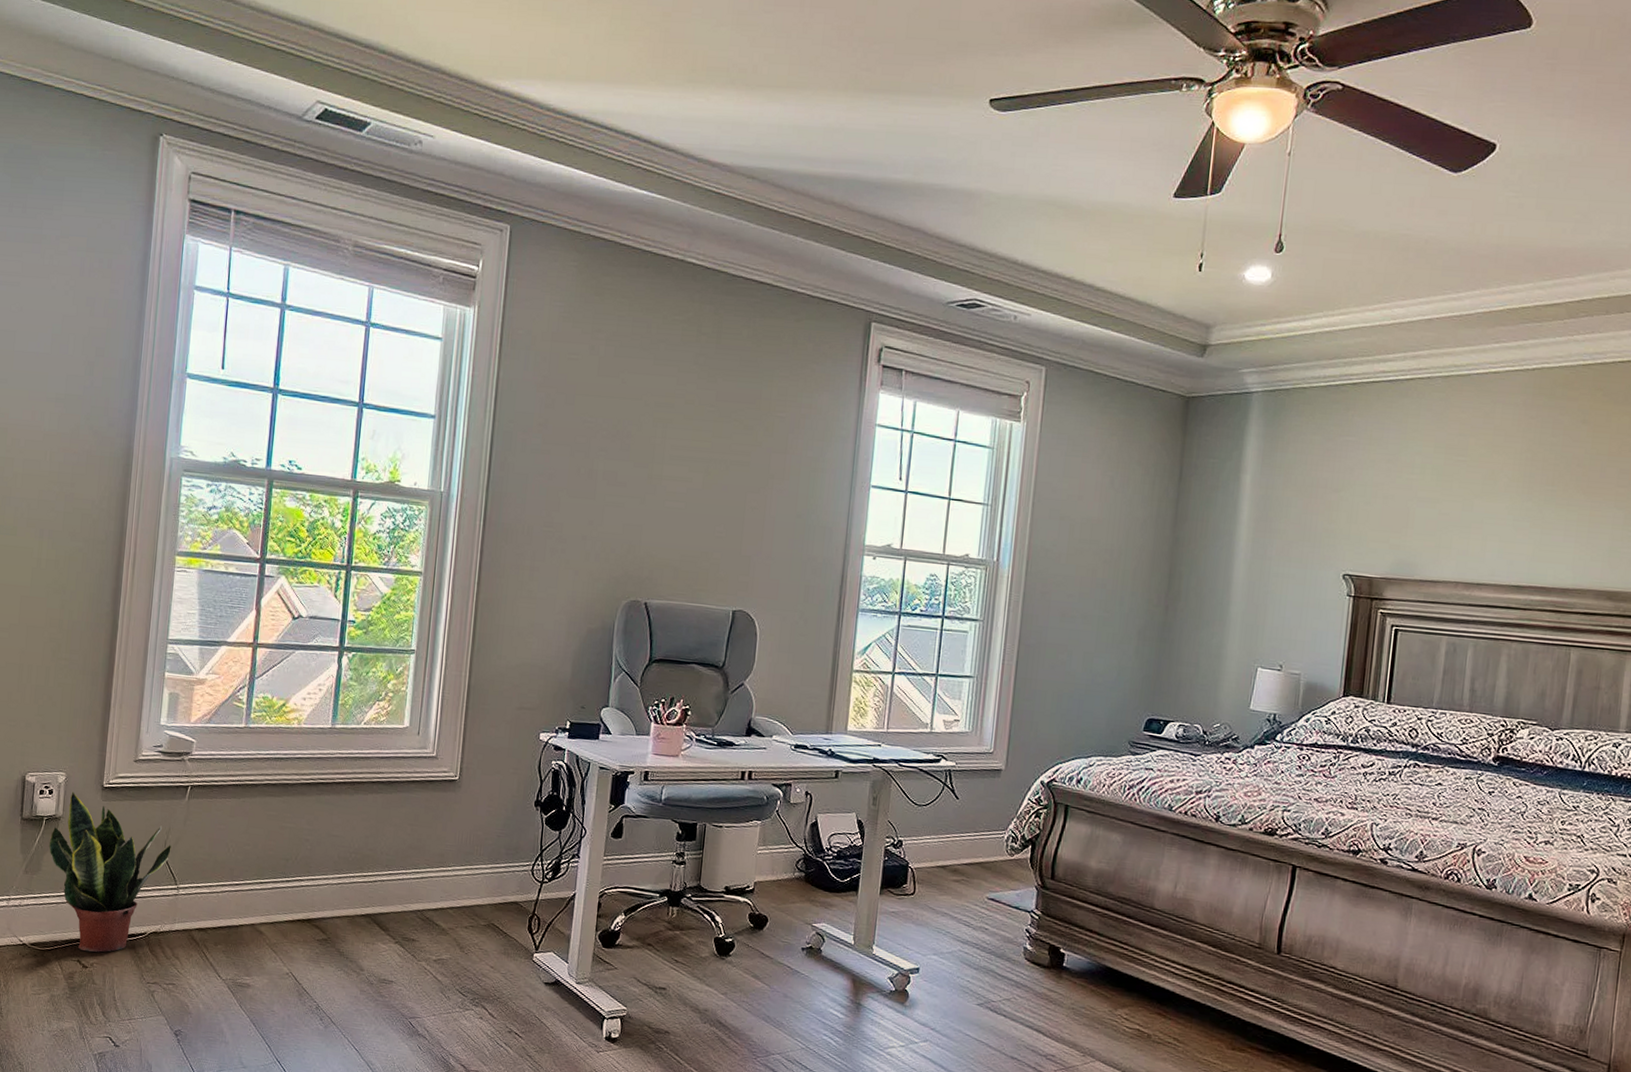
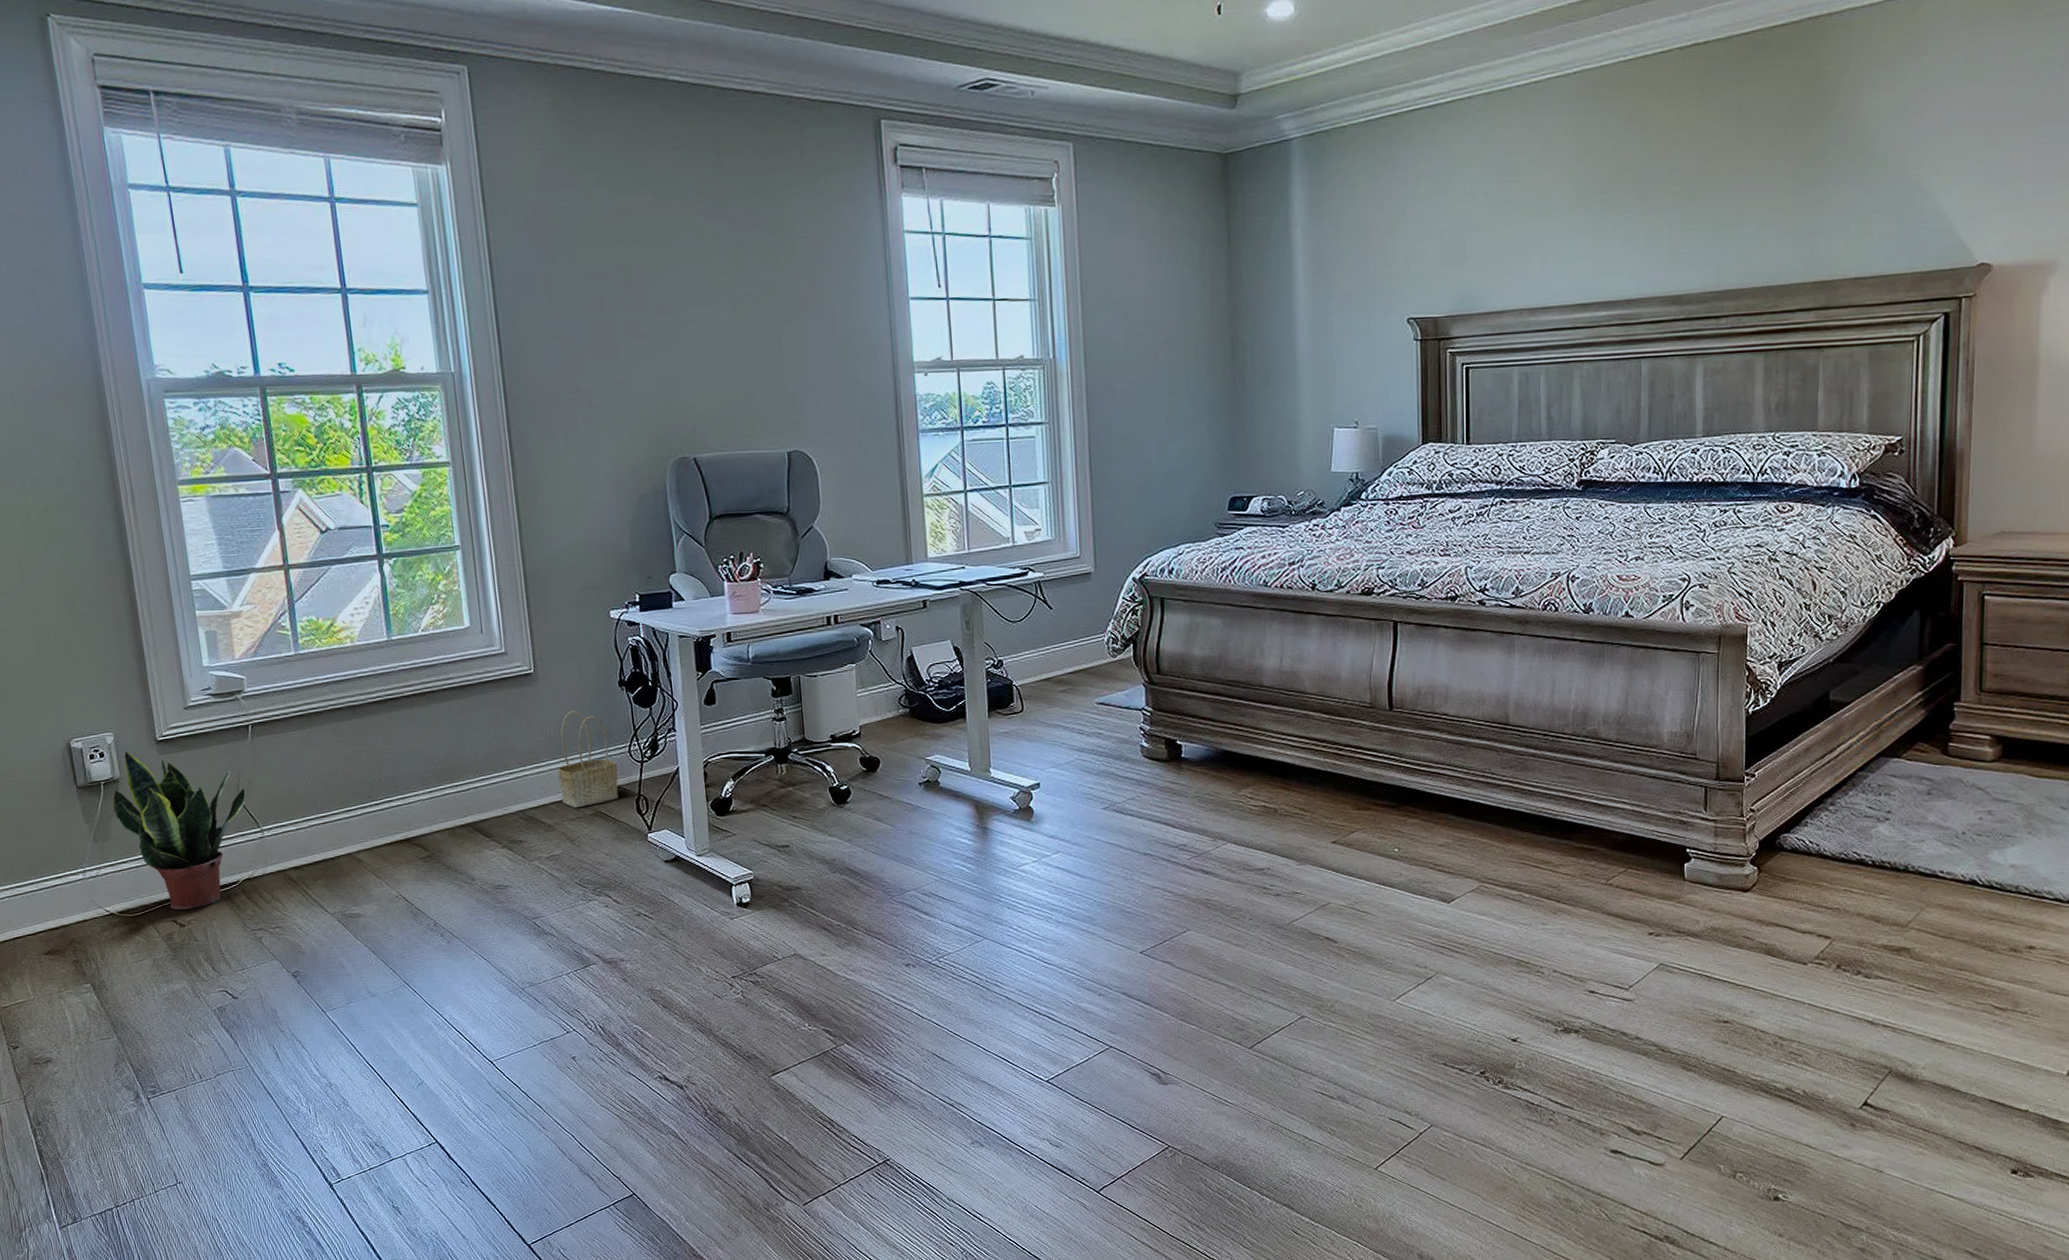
basket: none [460,821,519,917] -> present [556,710,619,808]

